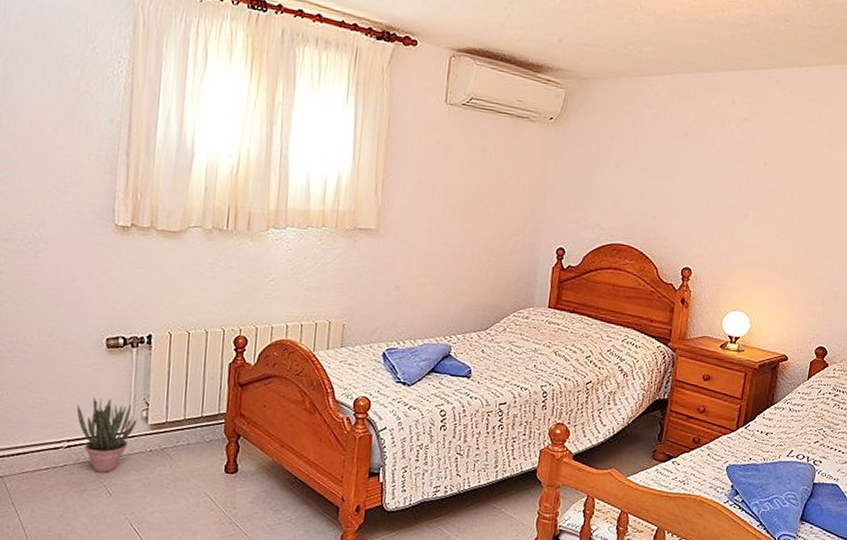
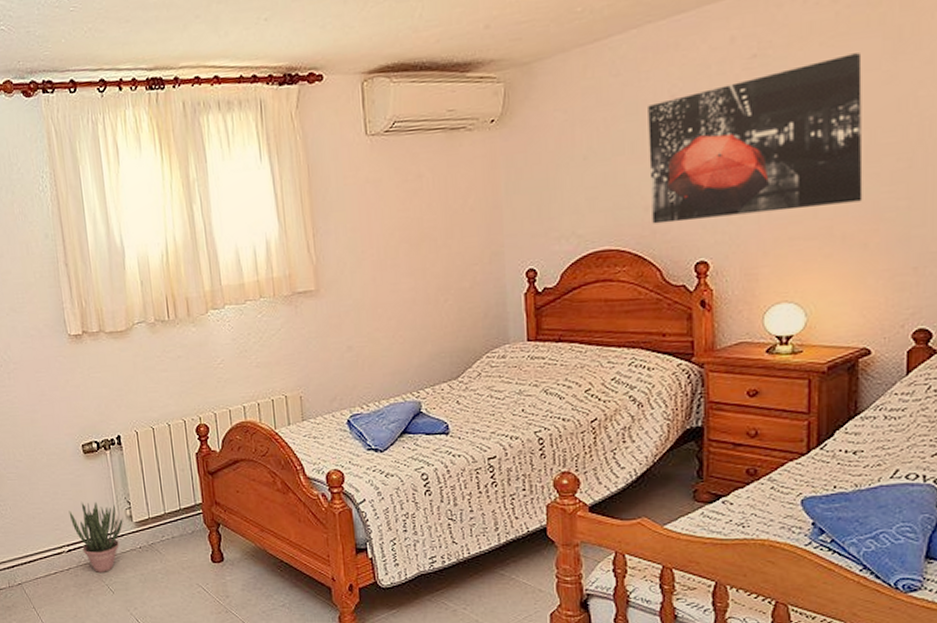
wall art: none [657,134,813,245] -> present [648,53,863,224]

